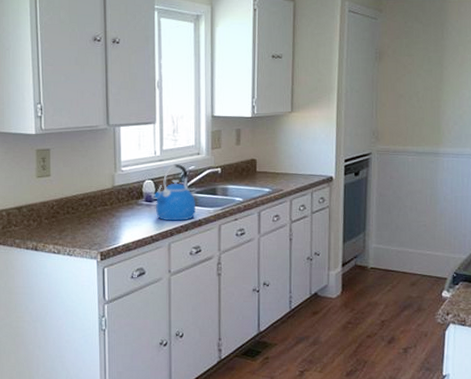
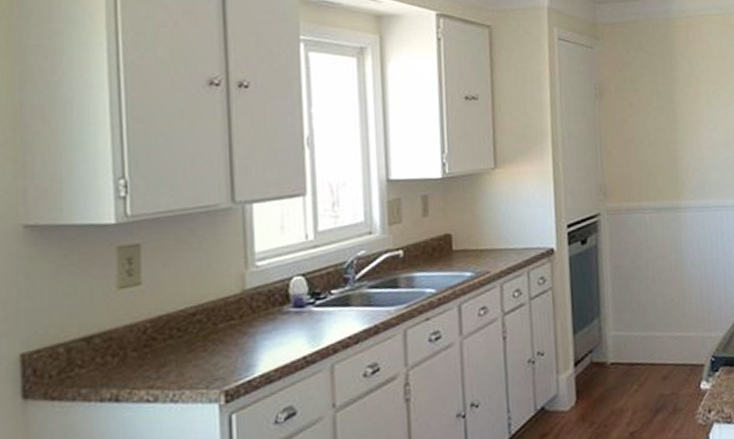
kettle: present [154,164,196,221] -> none [306,250,369,333]

